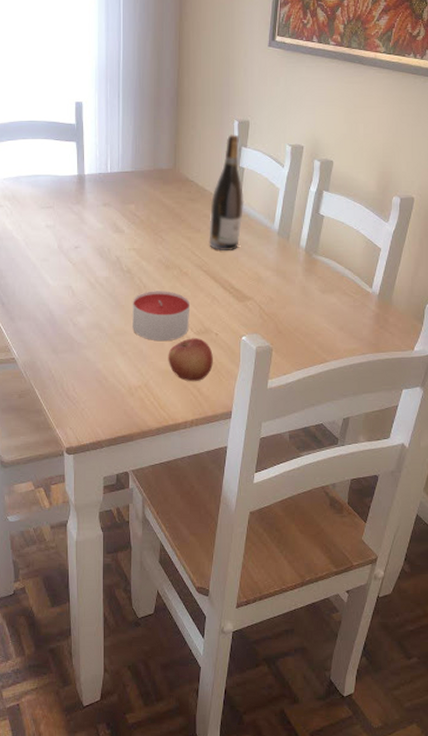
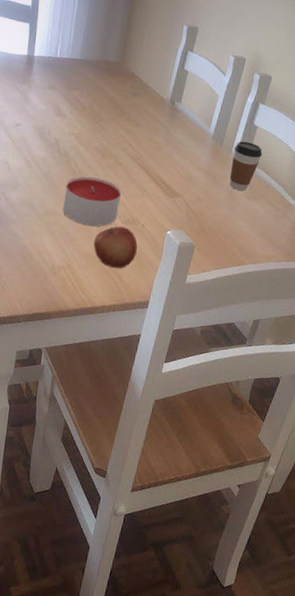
wine bottle: present [209,134,245,250] -> none [146,37,188,148]
coffee cup: none [300,233,333,285] -> present [229,141,263,191]

